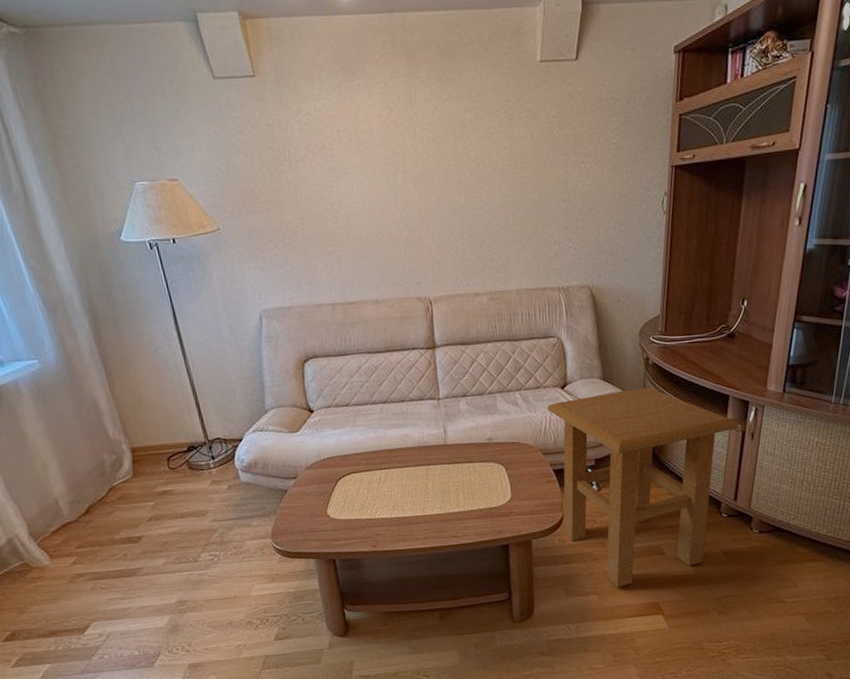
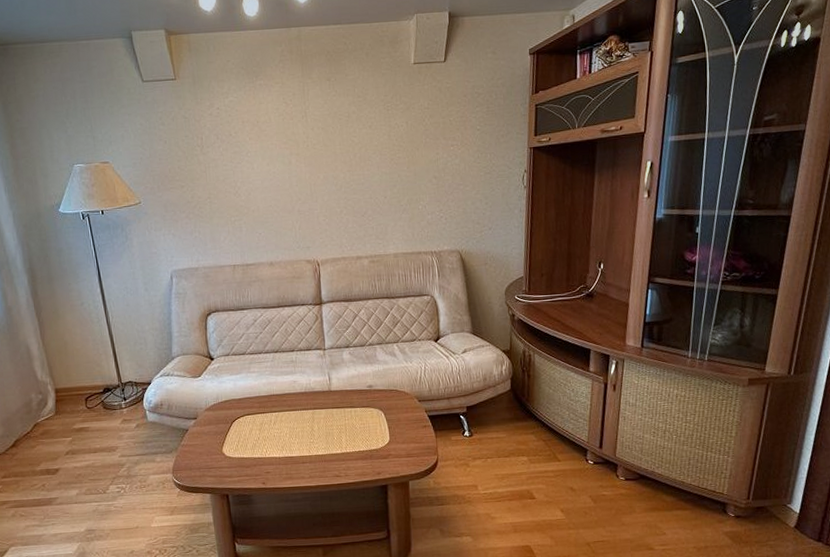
side table: present [548,387,739,588] -> none [422,341,601,530]

